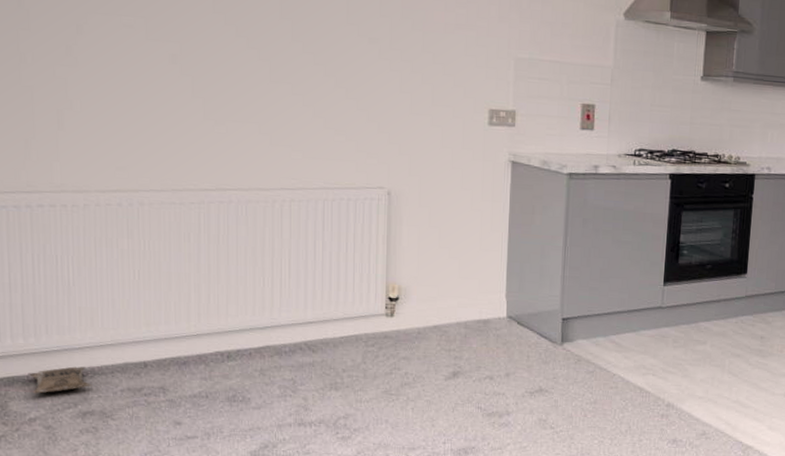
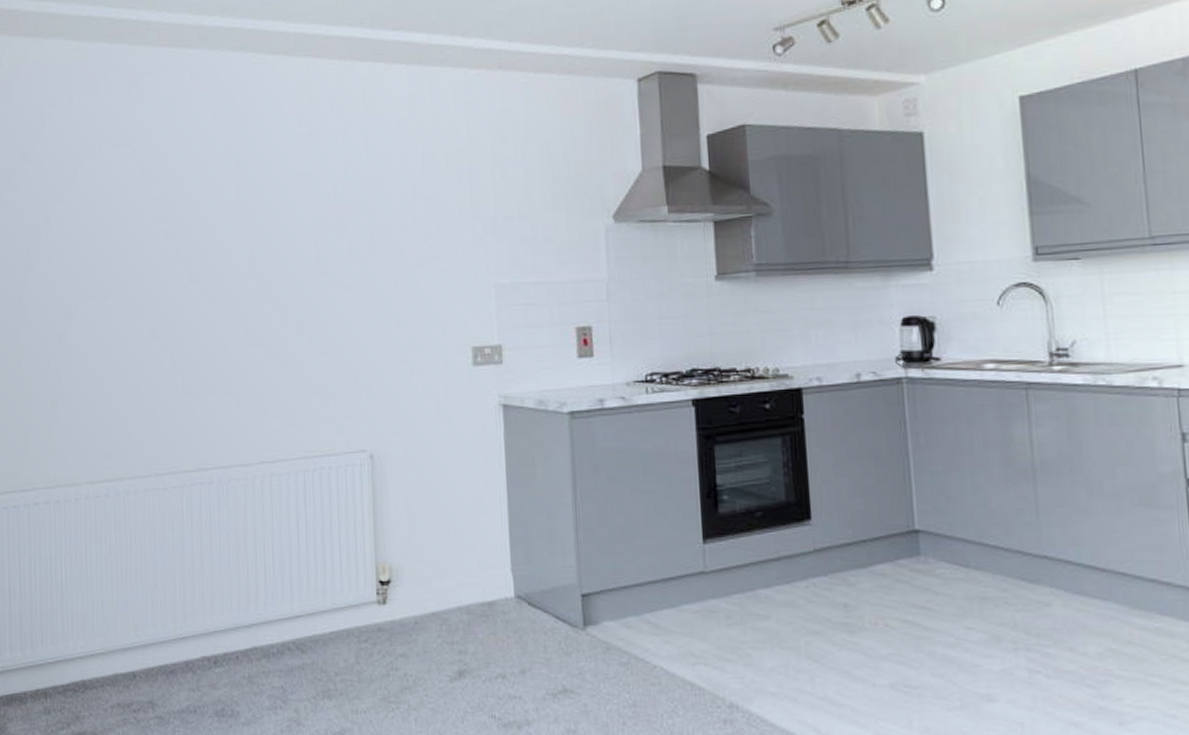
bag: present [28,366,92,394] -> none [25,680,84,713]

